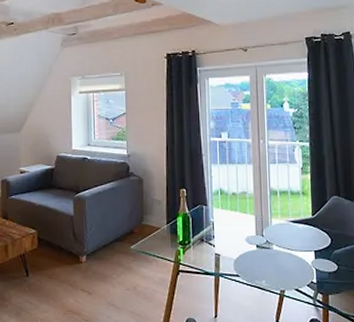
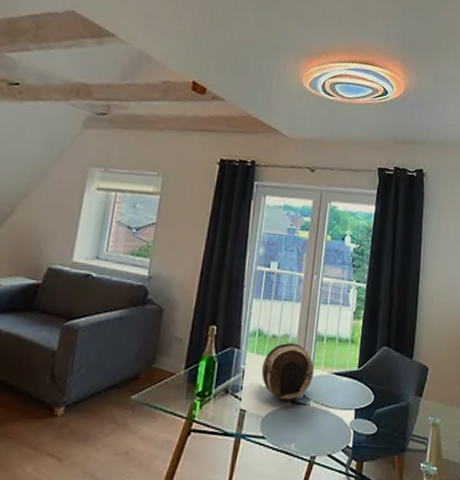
decorative bowl: none [227,197,273,246] -> present [261,342,314,400]

